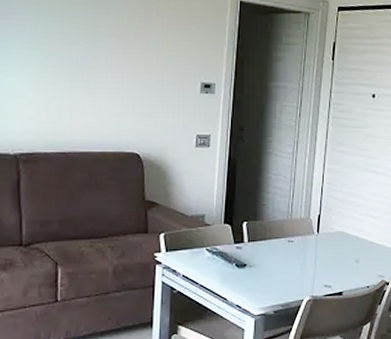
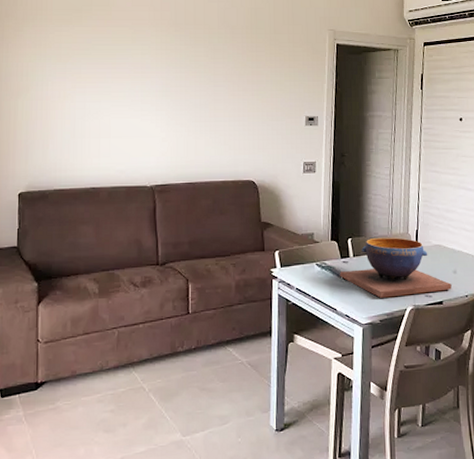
decorative bowl: none [232,223,353,287] -> present [340,238,452,298]

